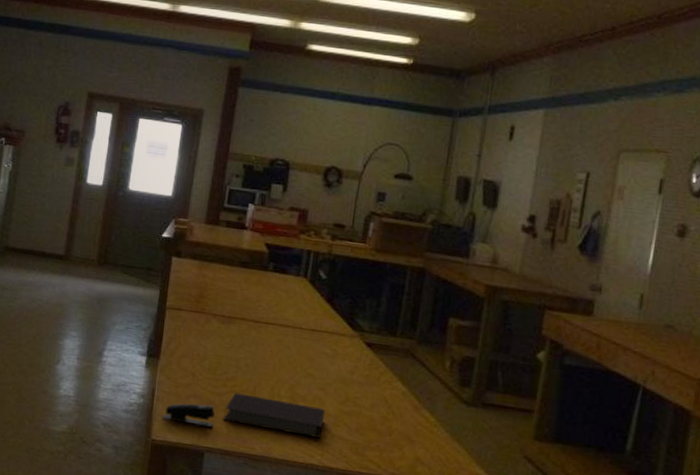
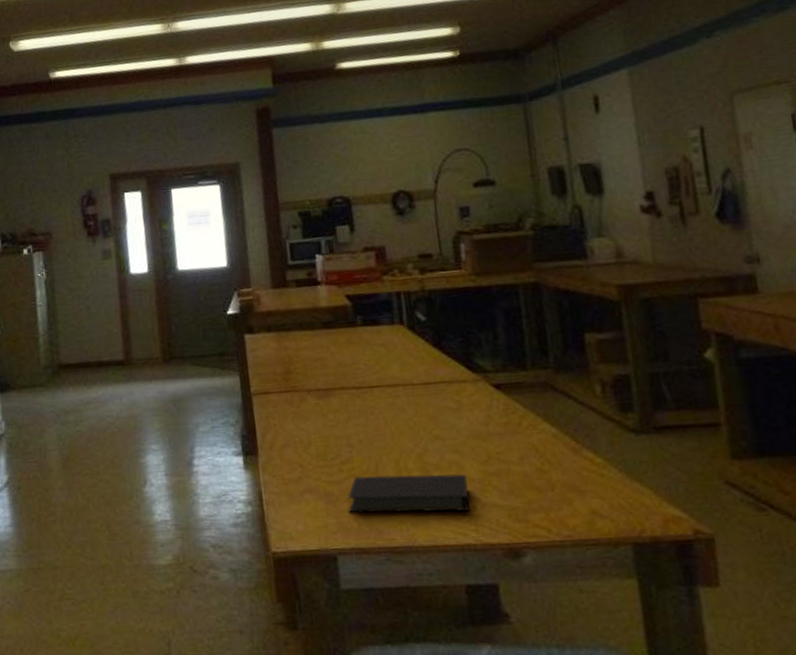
stapler: present [161,403,215,427] -> none [276,497,340,527]

